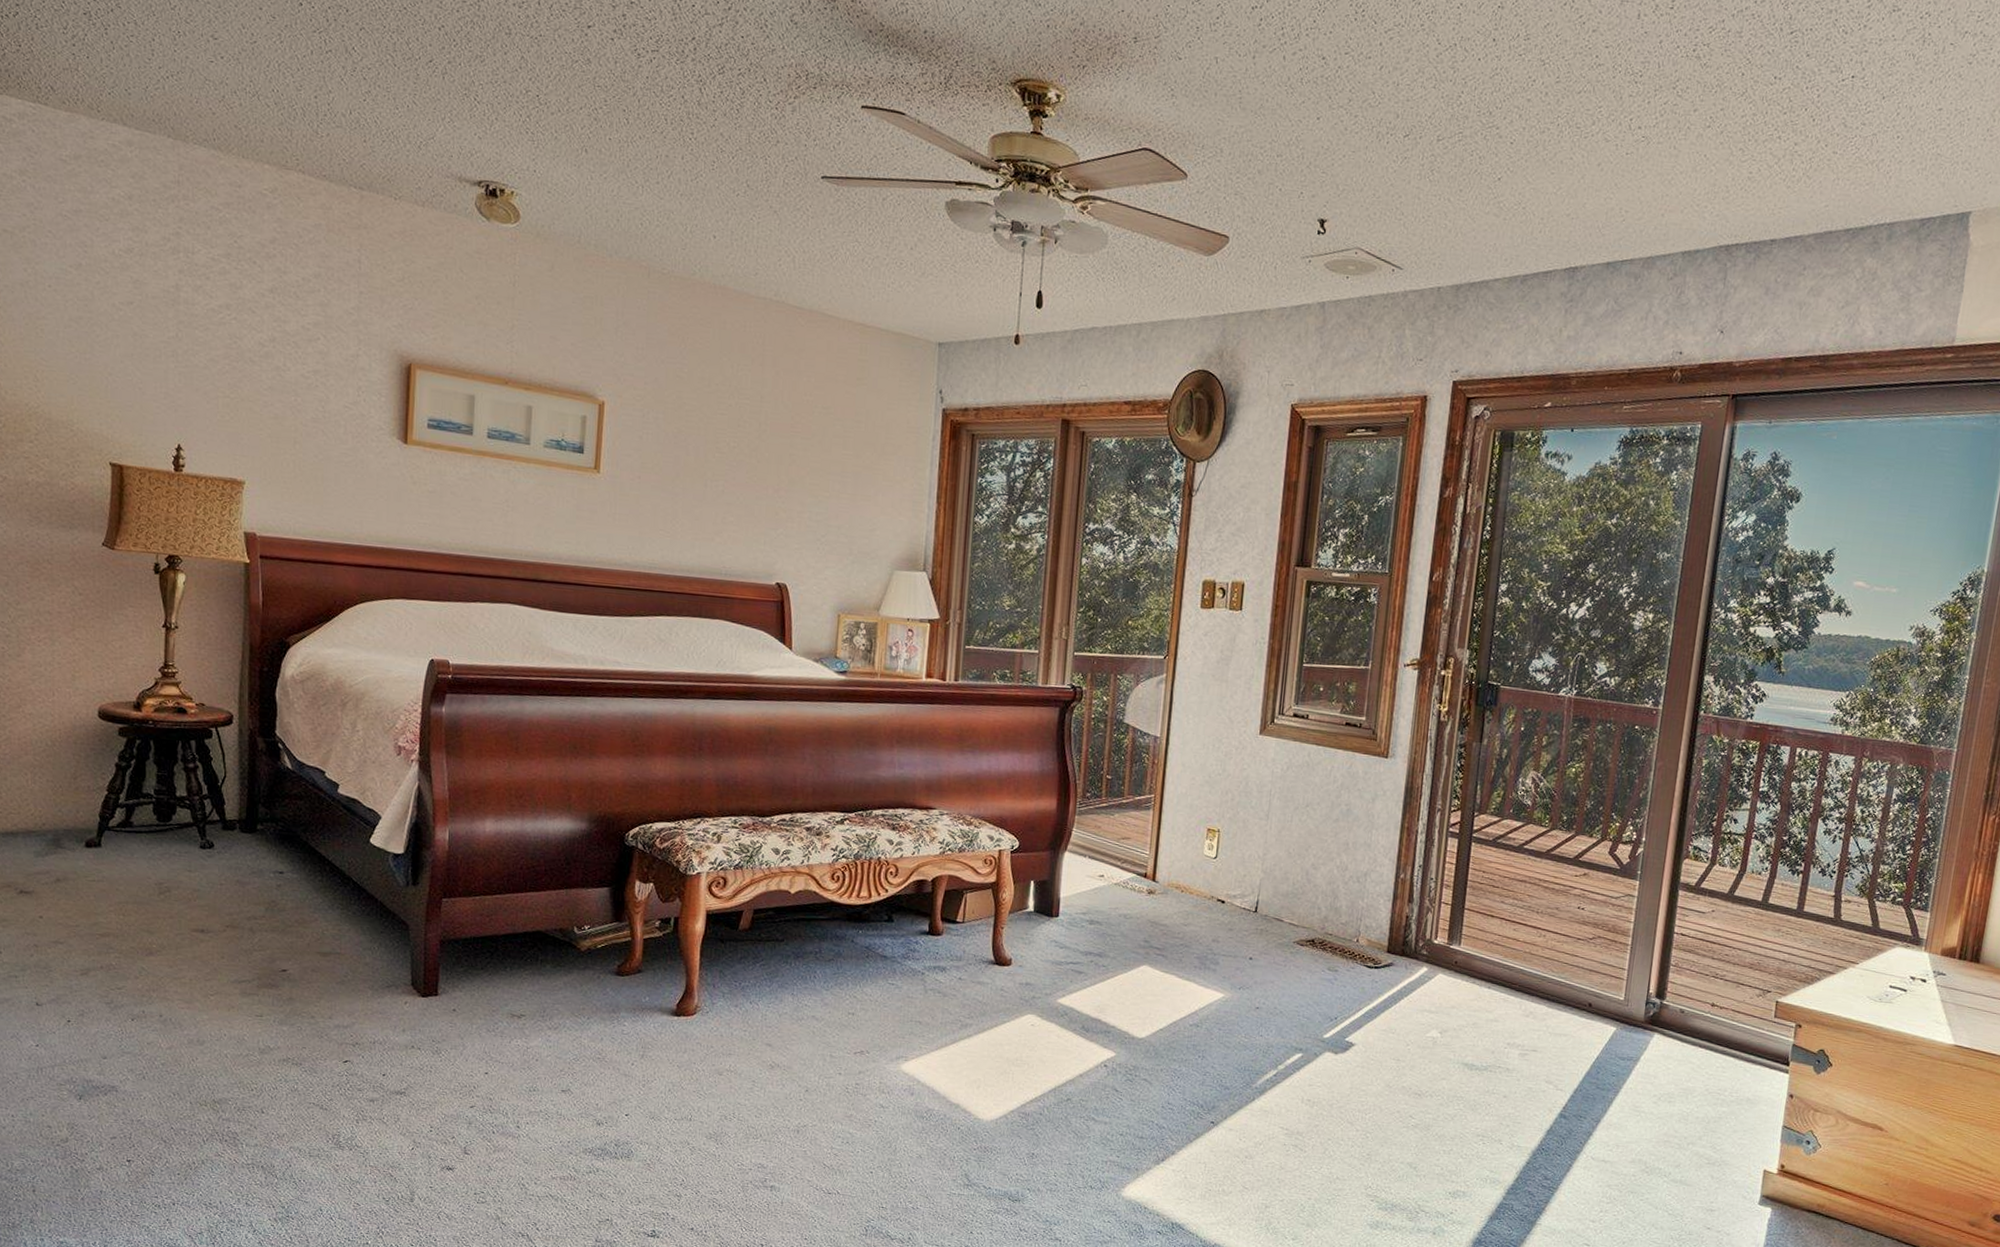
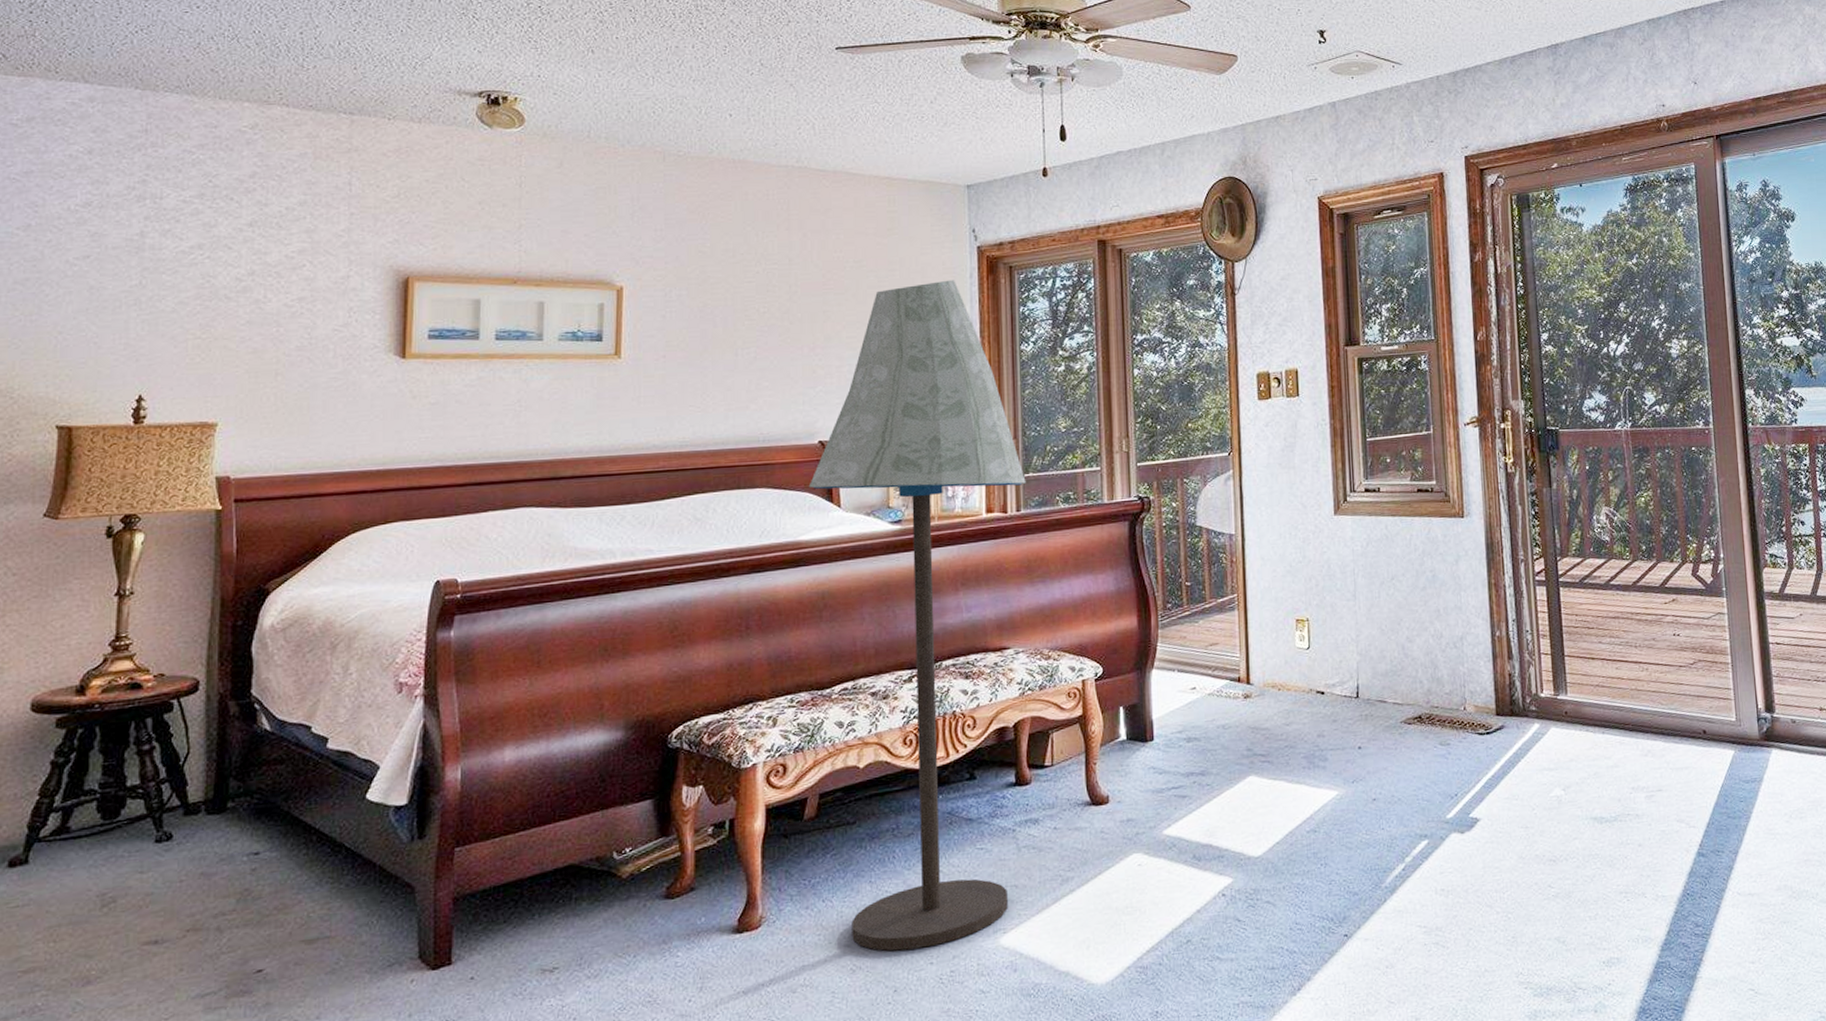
floor lamp: none [764,439,966,1060] -> present [808,279,1026,951]

